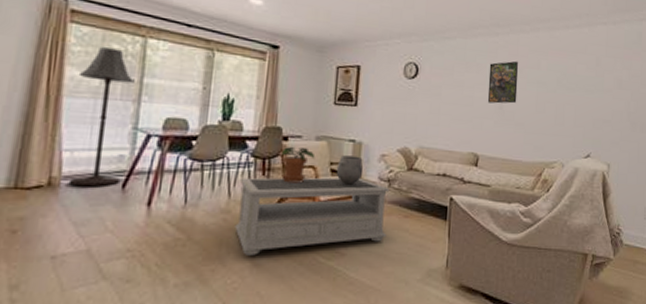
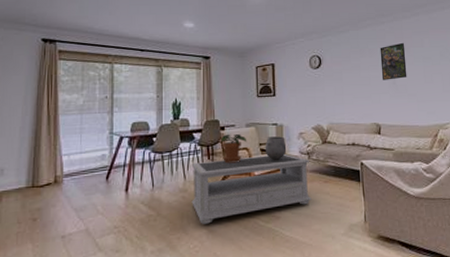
floor lamp: present [68,47,135,187] -> none [68,75,107,182]

